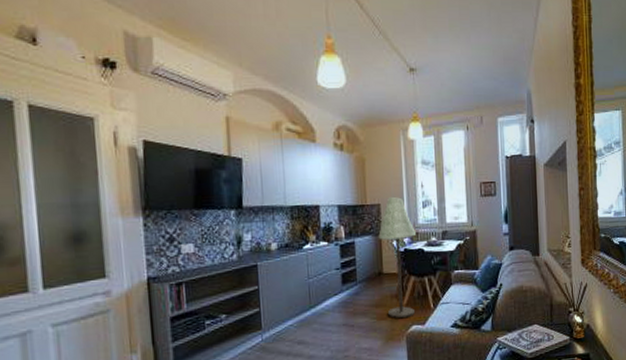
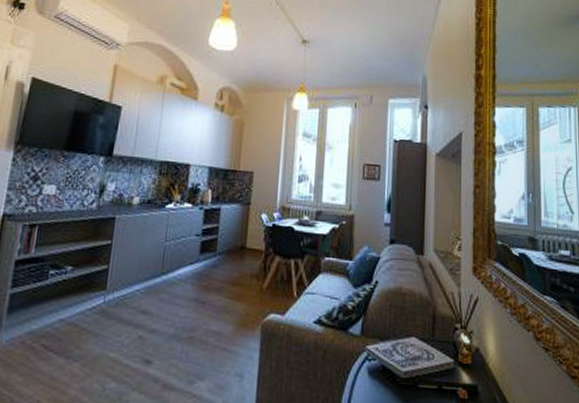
floor lamp: present [378,196,416,318] -> none [245,165,287,303]

